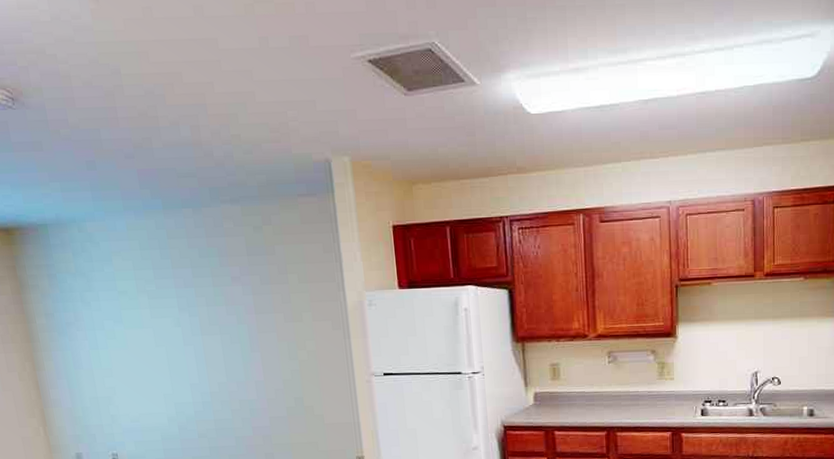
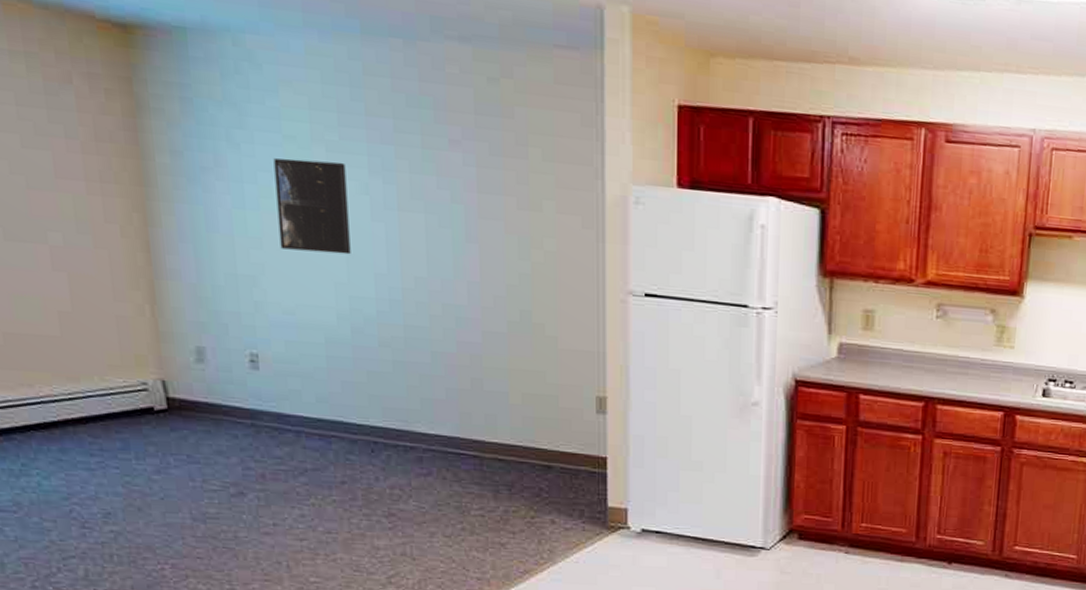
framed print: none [113,305,173,375] -> present [273,158,351,255]

